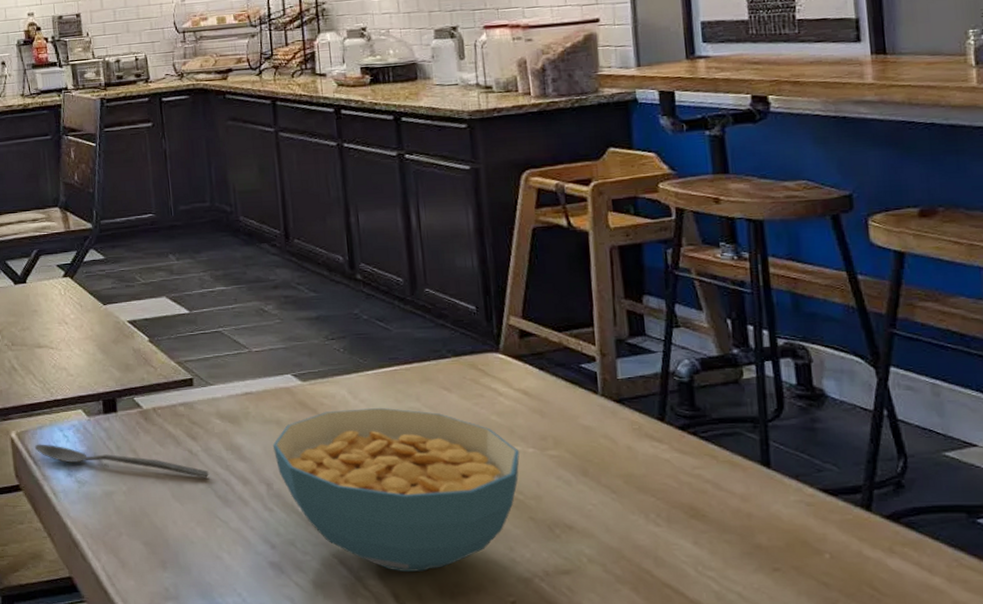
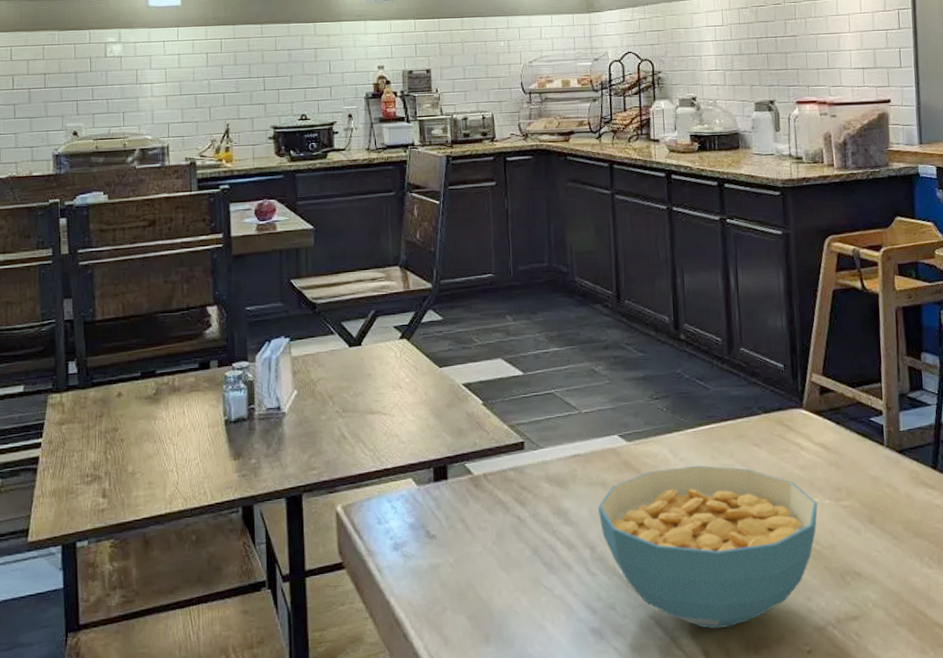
spoon: present [34,444,209,478] -> none [360,517,536,545]

